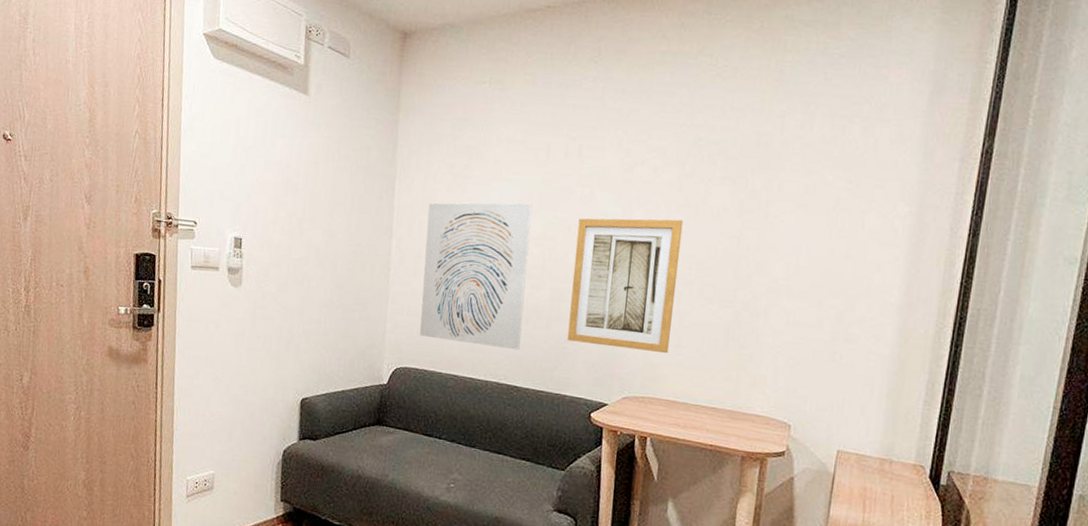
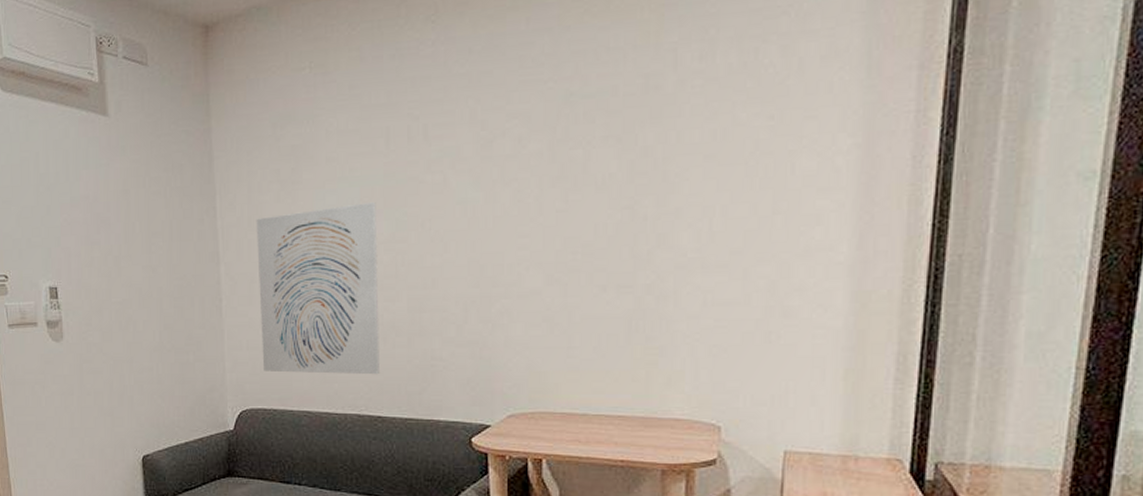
wall art: present [567,218,683,354] -> none [432,196,561,359]

